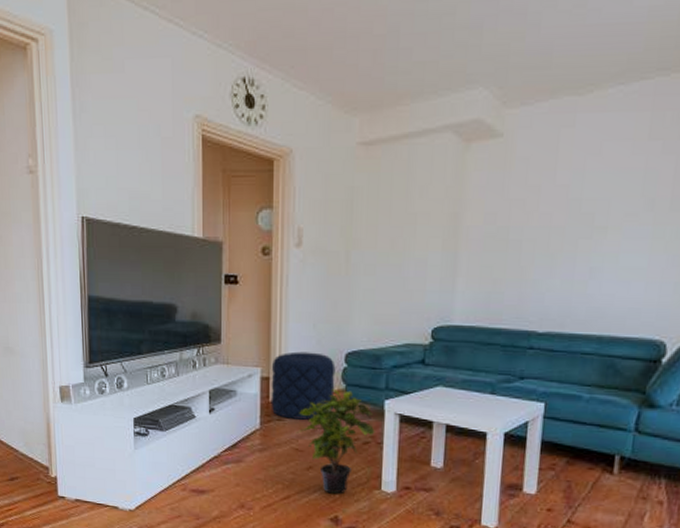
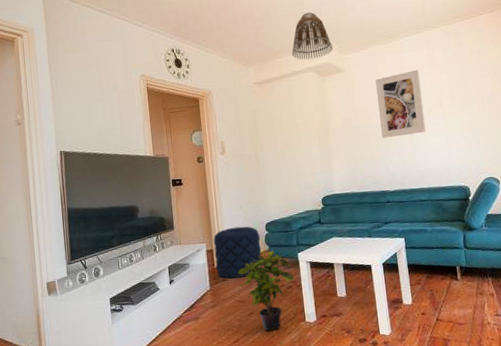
lamp shade: none [423,30,493,111] -> present [292,12,334,60]
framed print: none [542,143,629,251] -> present [375,69,426,138]

